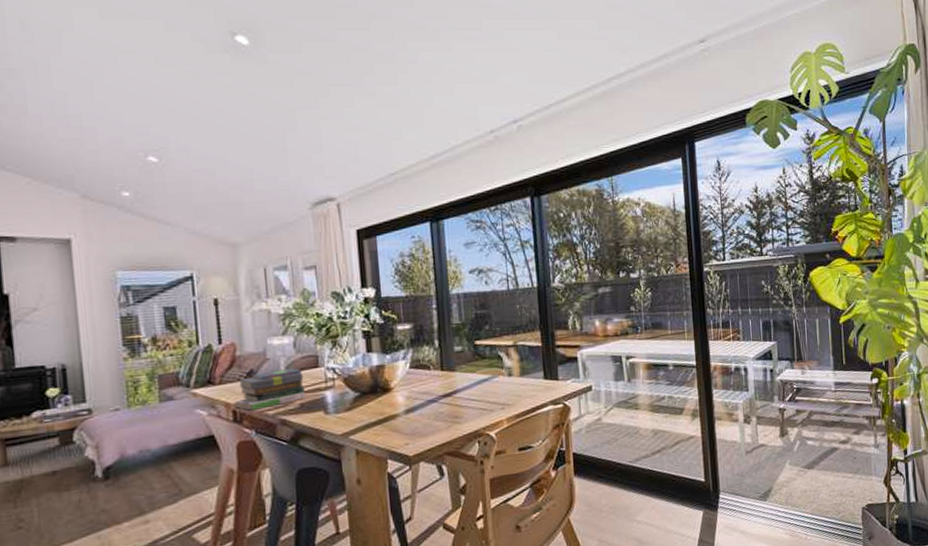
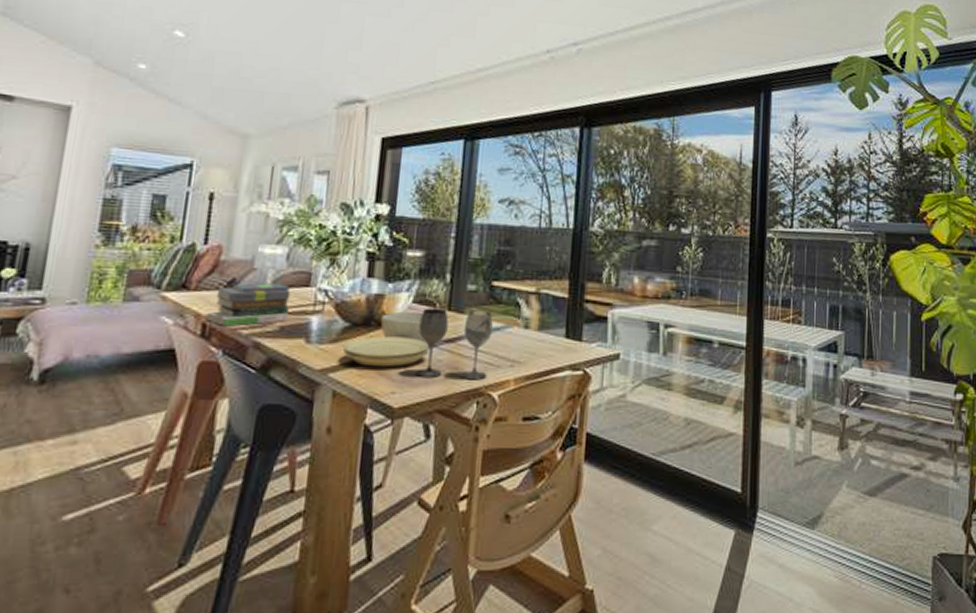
plate: none [358,397,431,426] -> present [343,336,430,367]
bowl: none [384,375,425,401] -> present [380,311,424,343]
wineglass: none [418,366,483,428] -> present [416,308,493,380]

